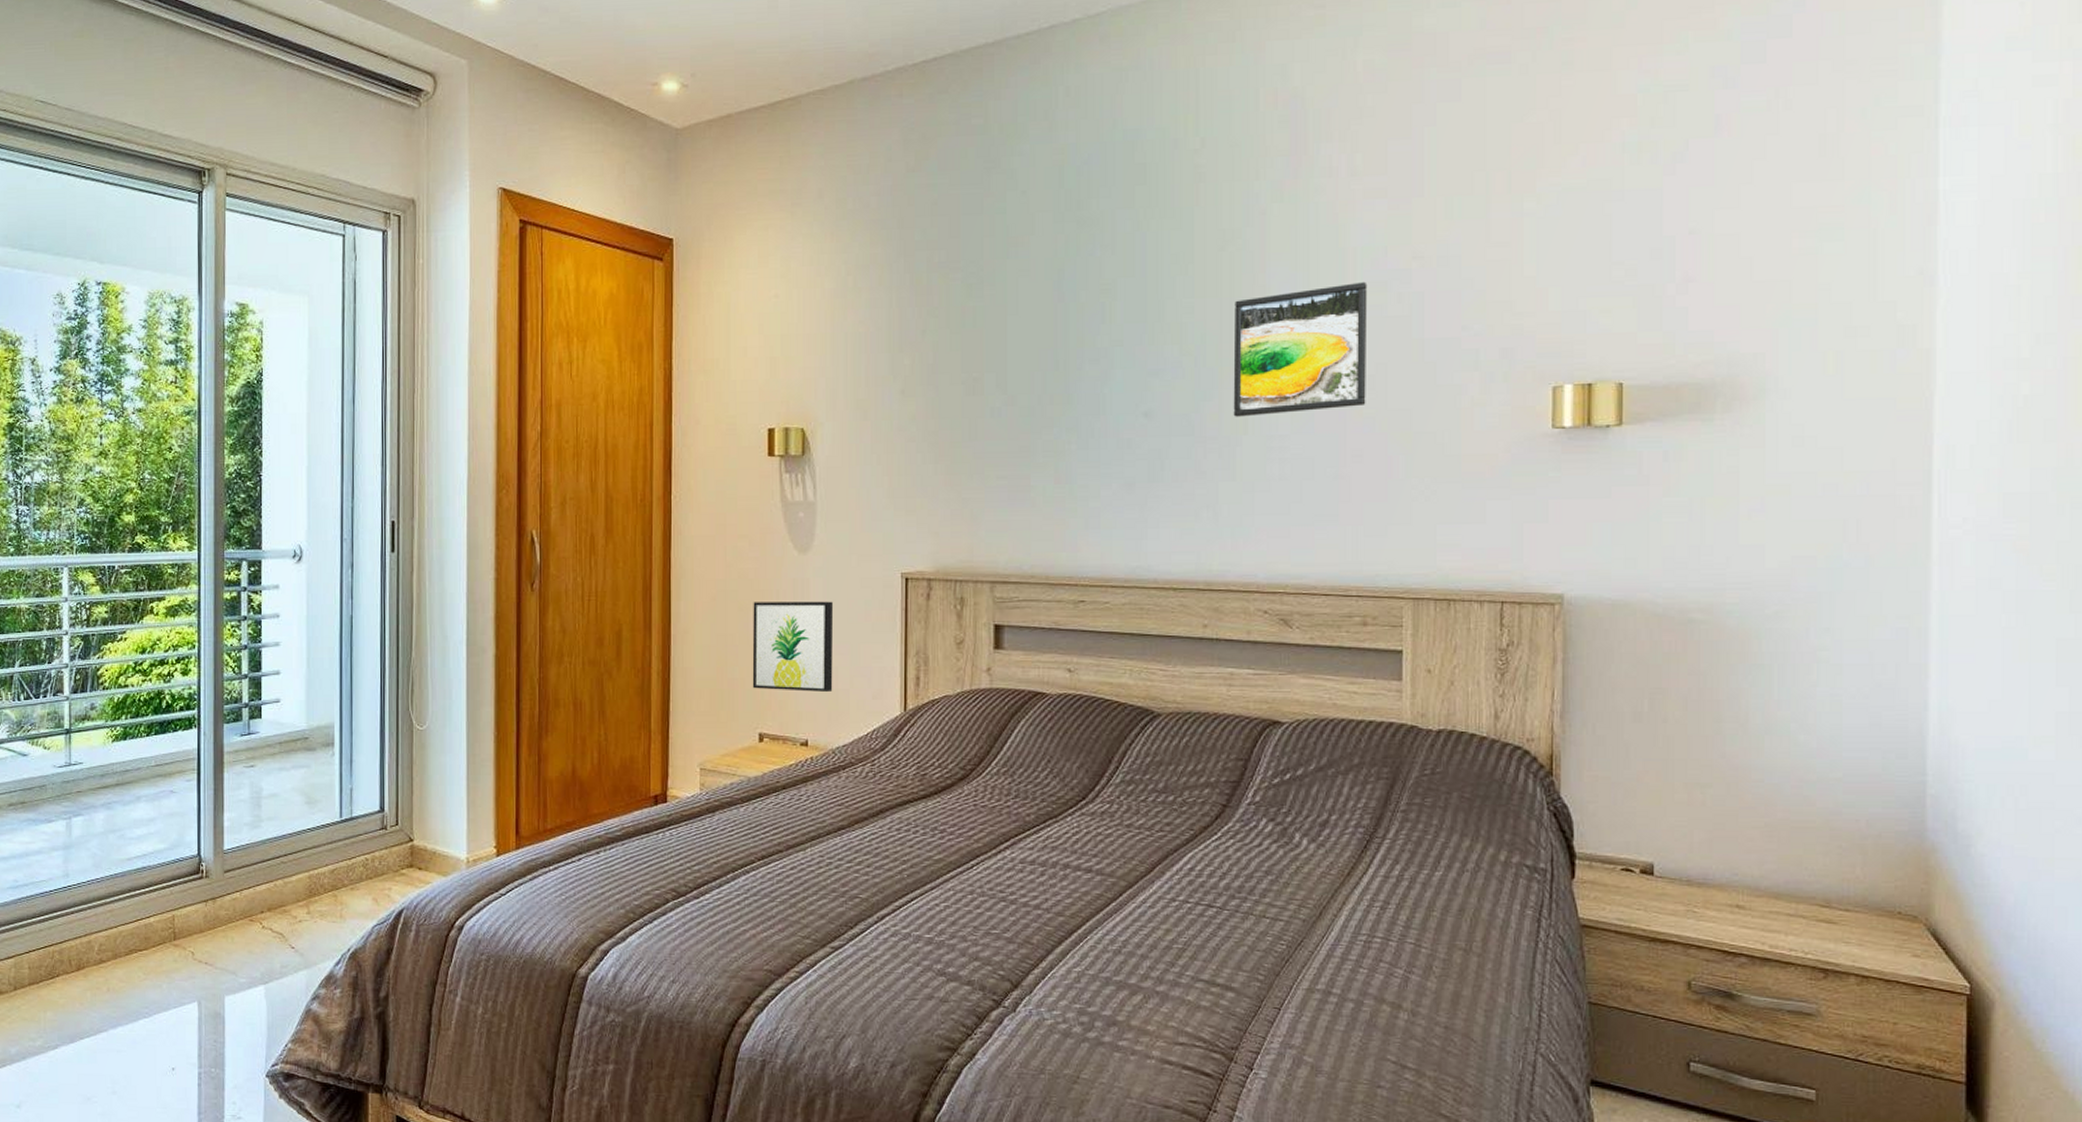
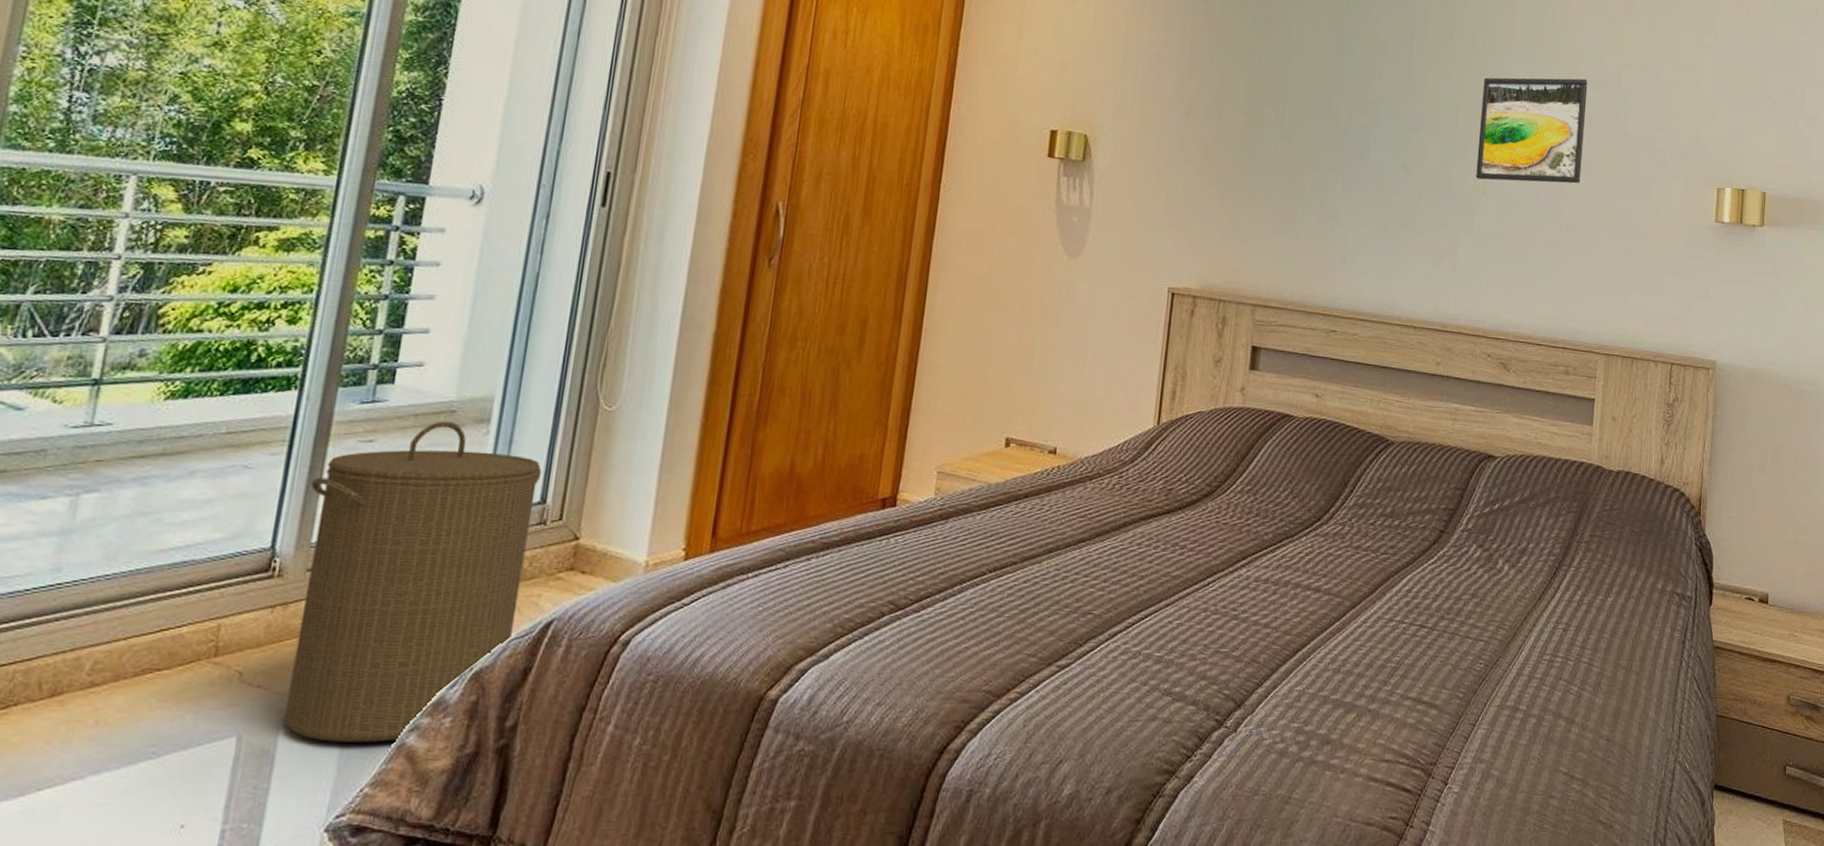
laundry hamper: none [217,746,378,1008] -> present [283,421,542,742]
wall art: present [752,601,834,693] -> none [1004,302,1098,401]

